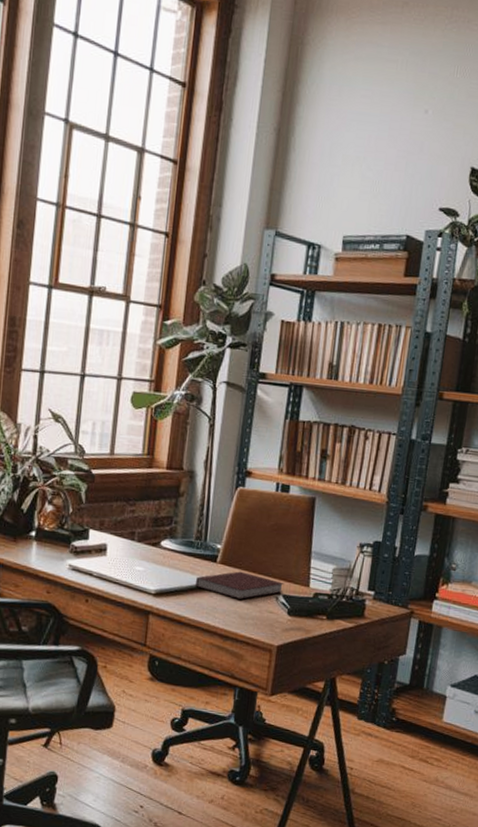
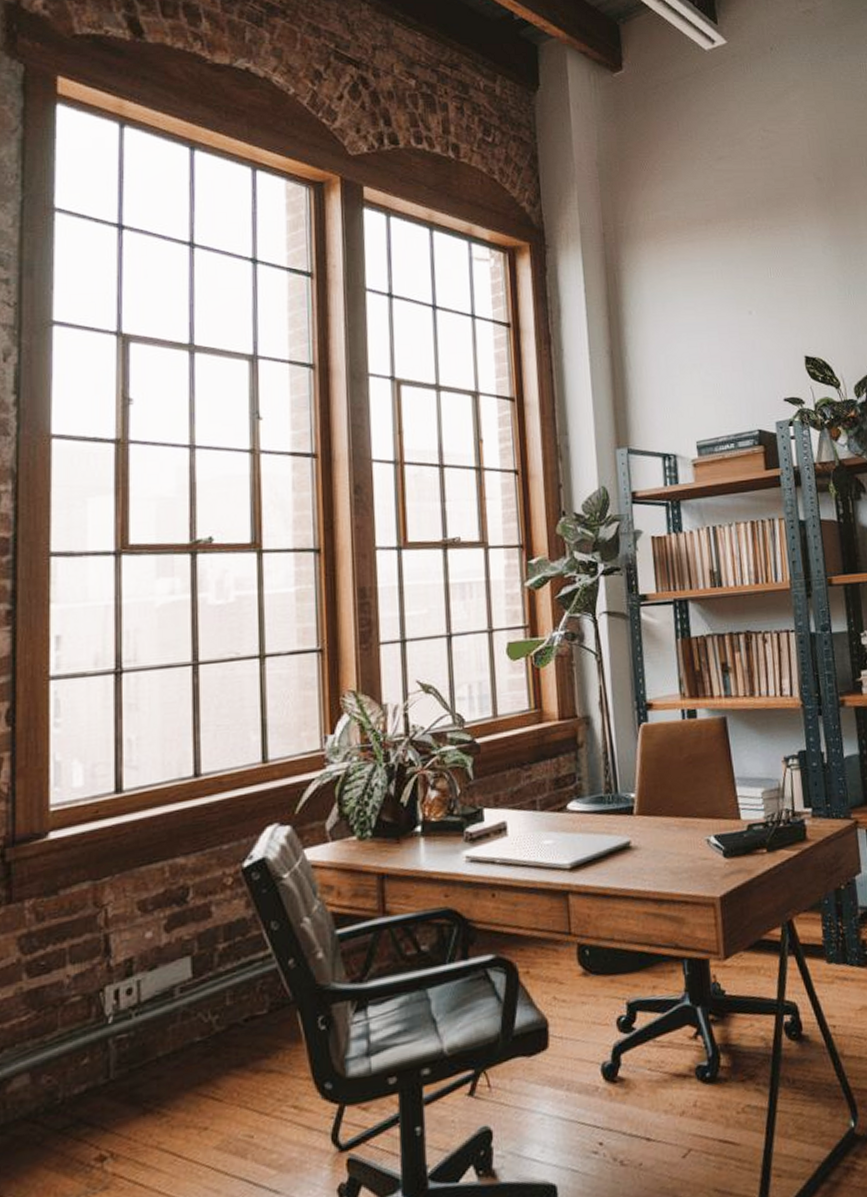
notebook: present [195,571,284,600] -> none [613,818,714,852]

